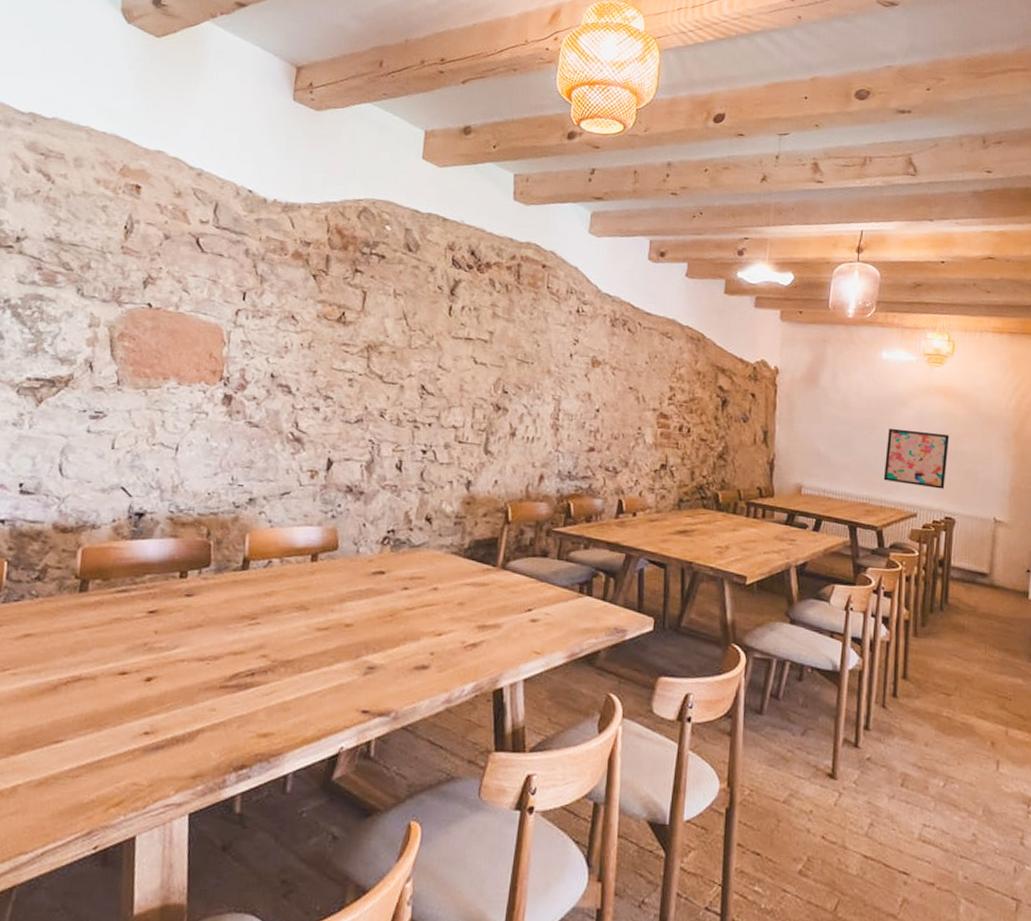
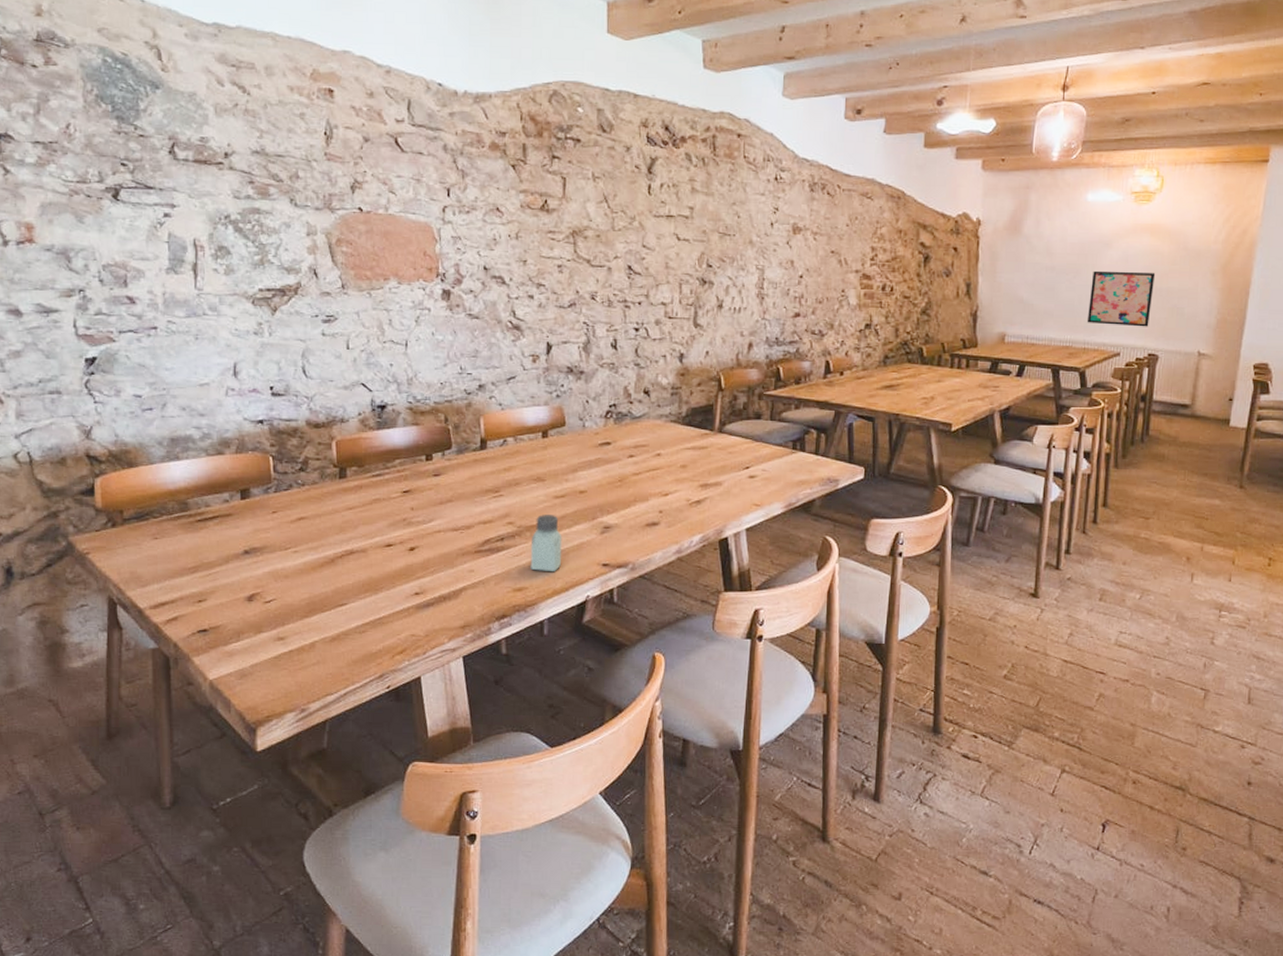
saltshaker: none [280,648,321,716] -> present [530,515,562,571]

